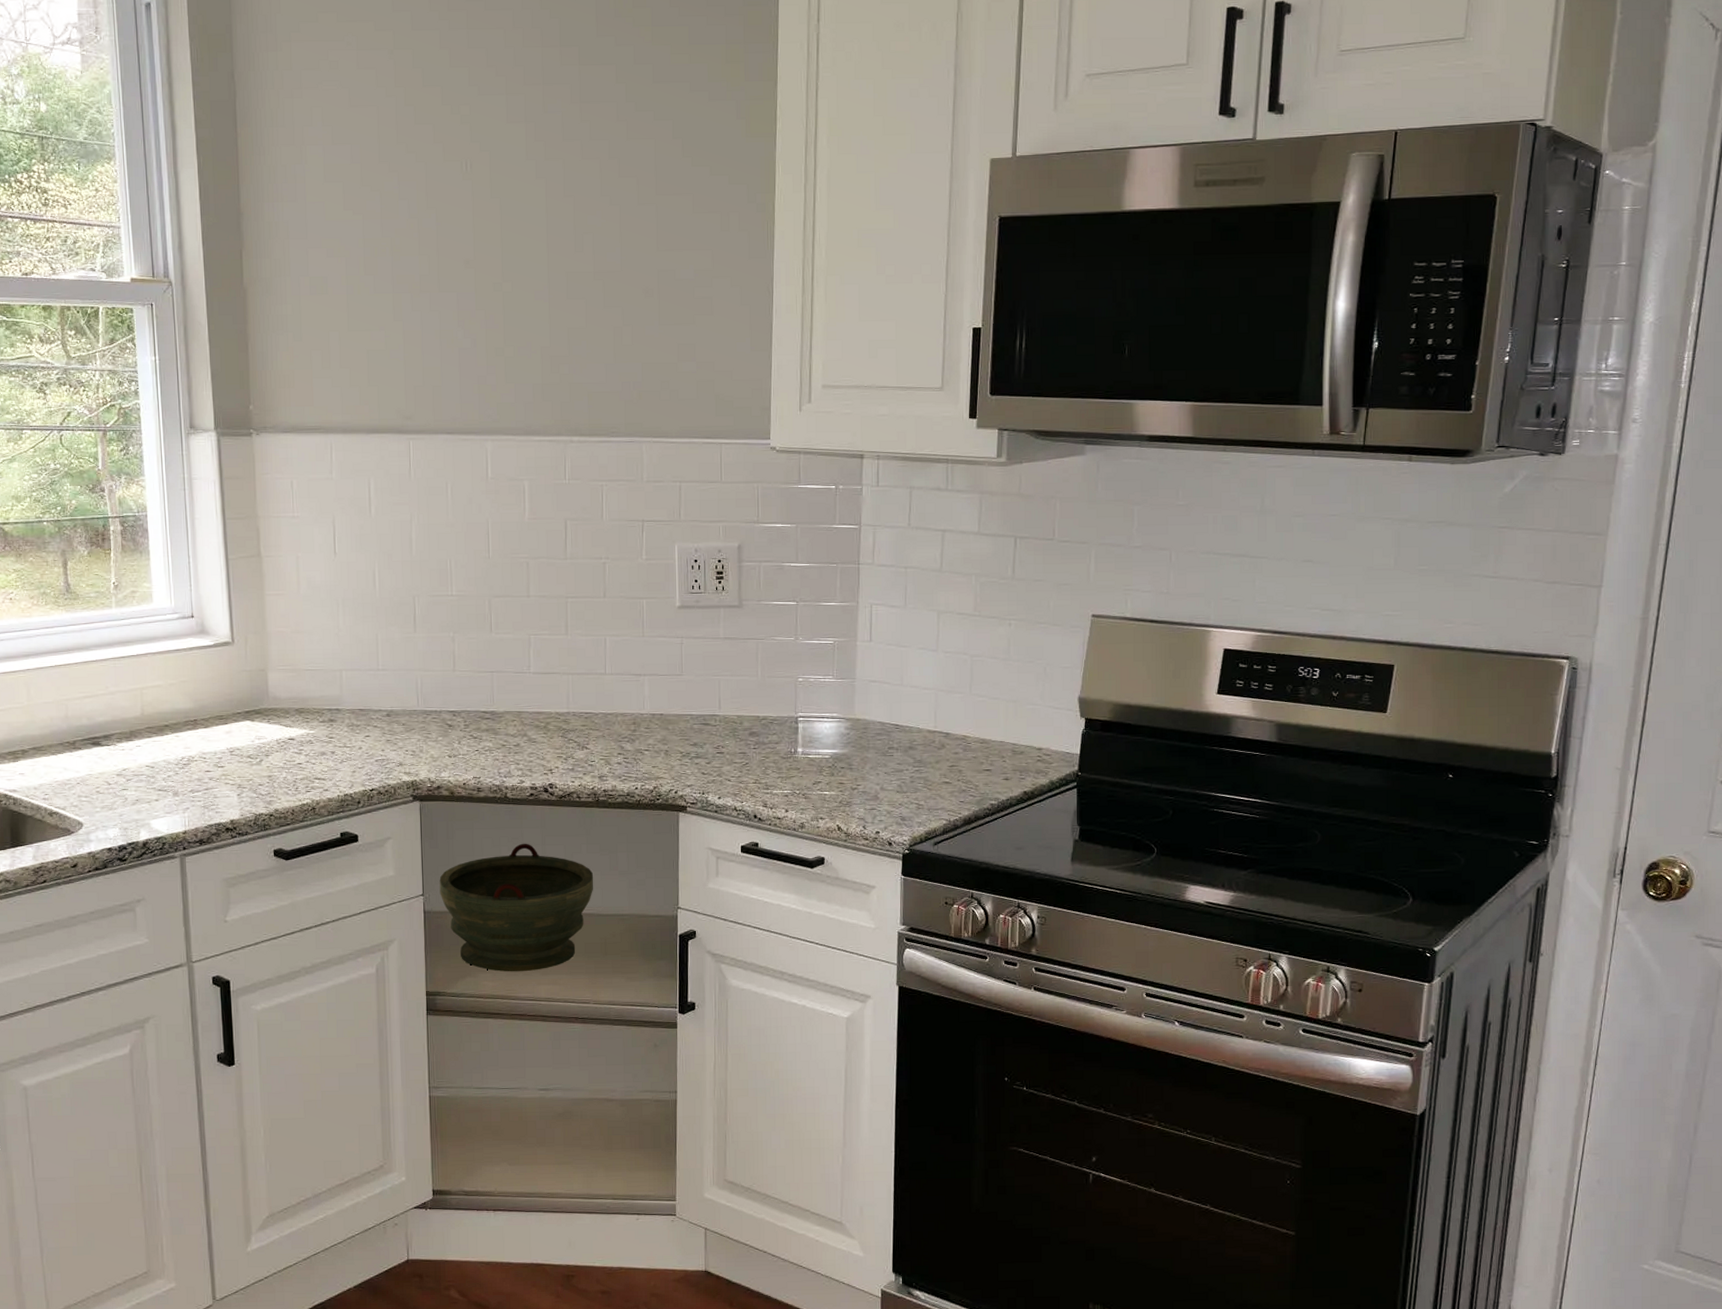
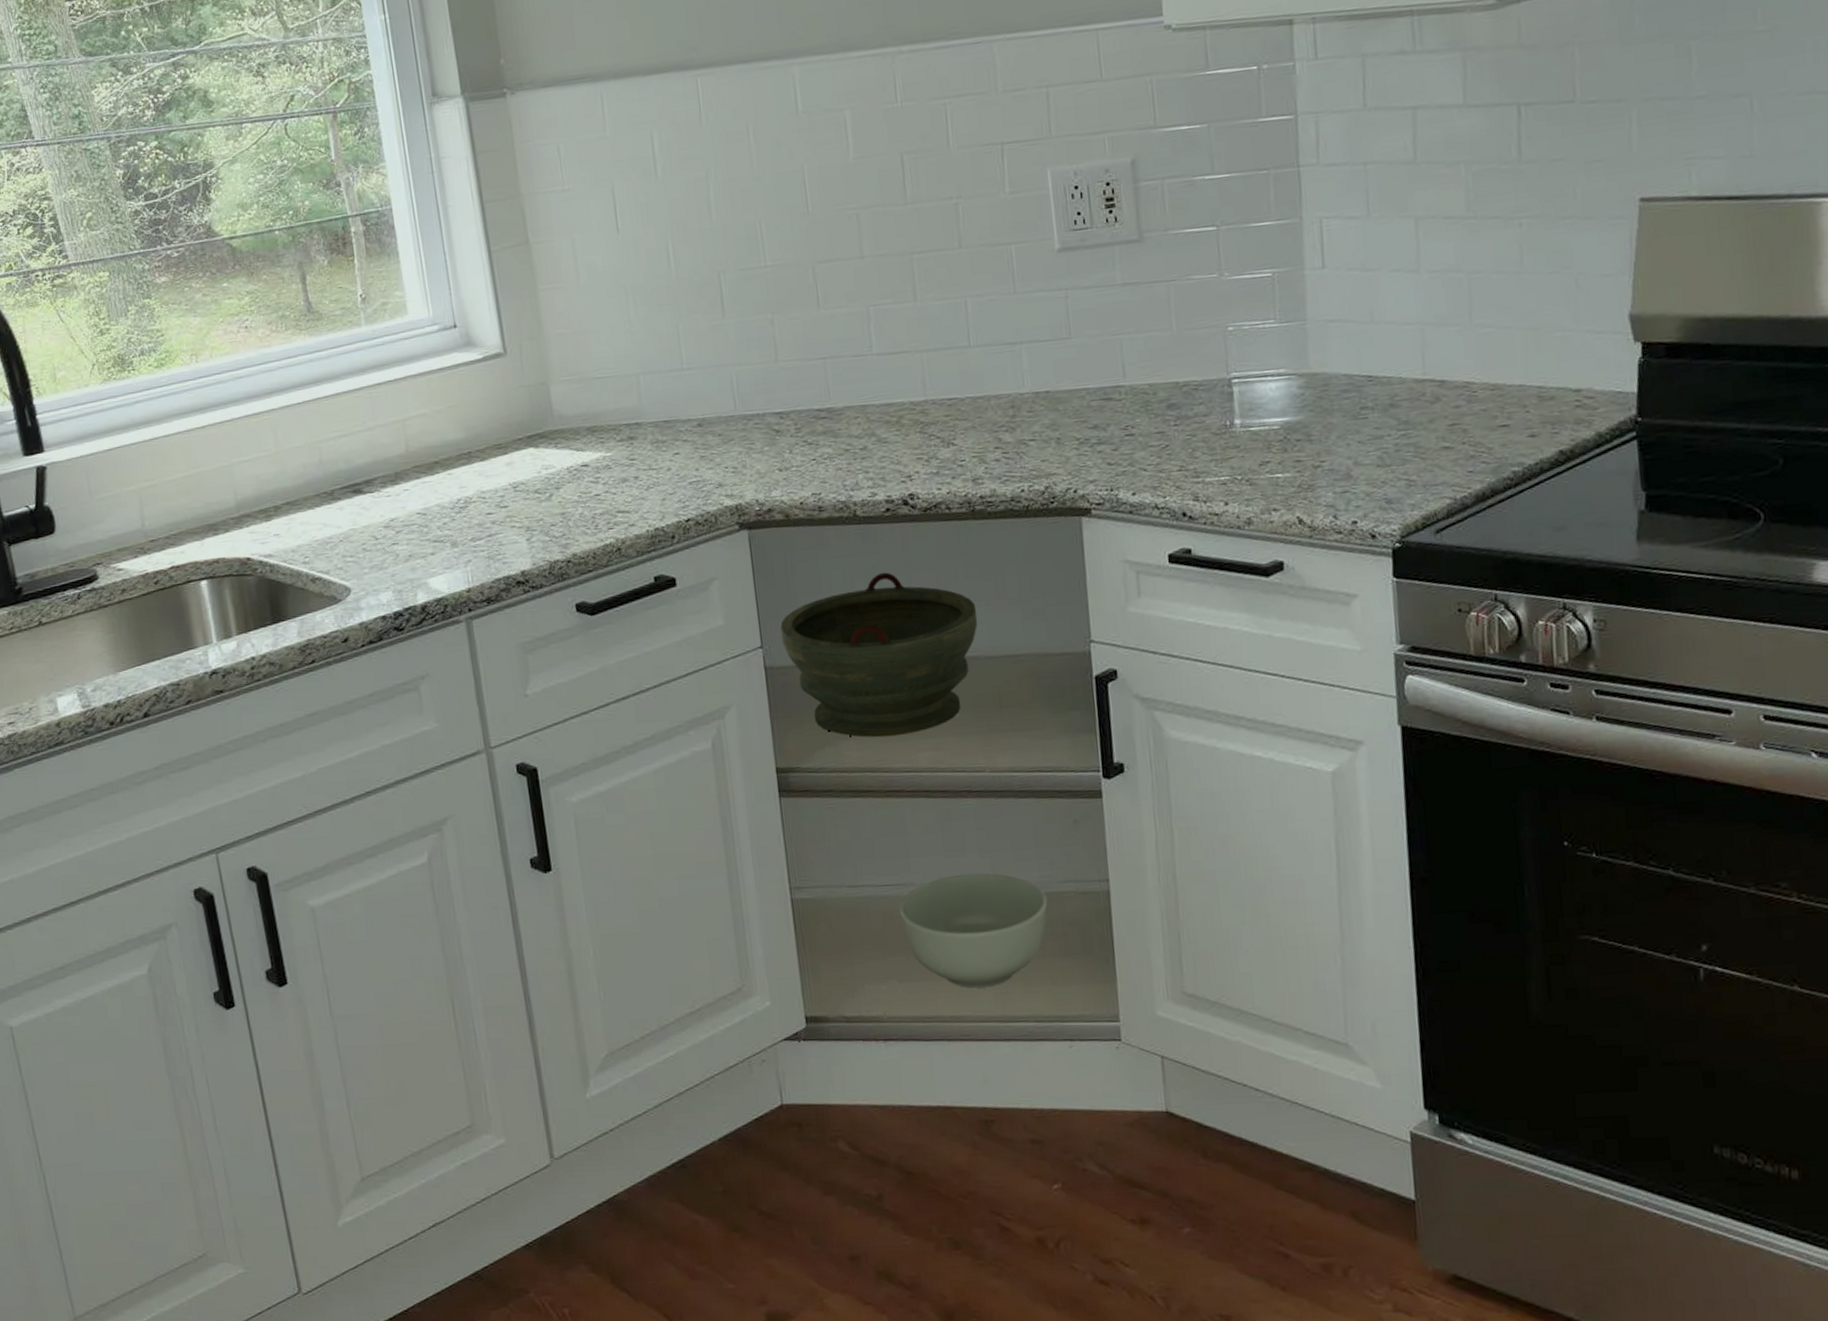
bowl: none [514,1082,629,1172] -> present [899,873,1048,989]

